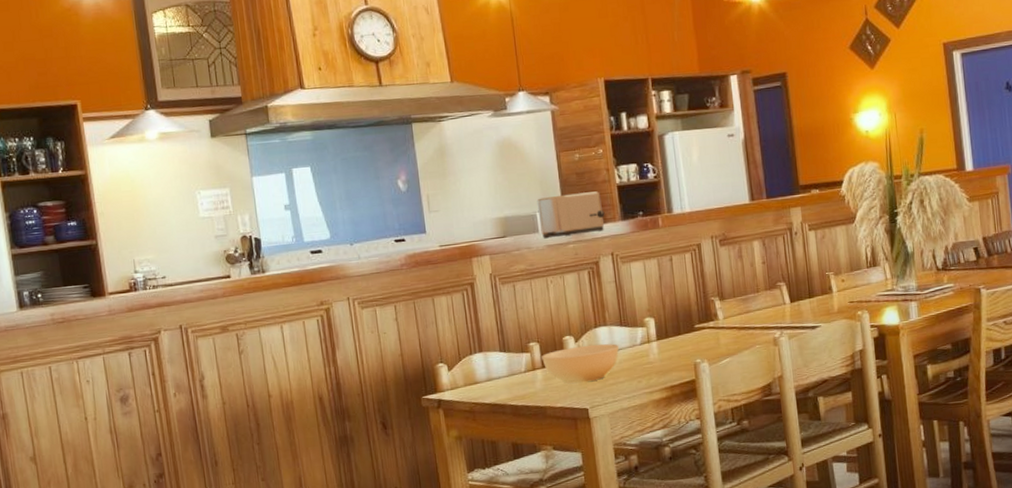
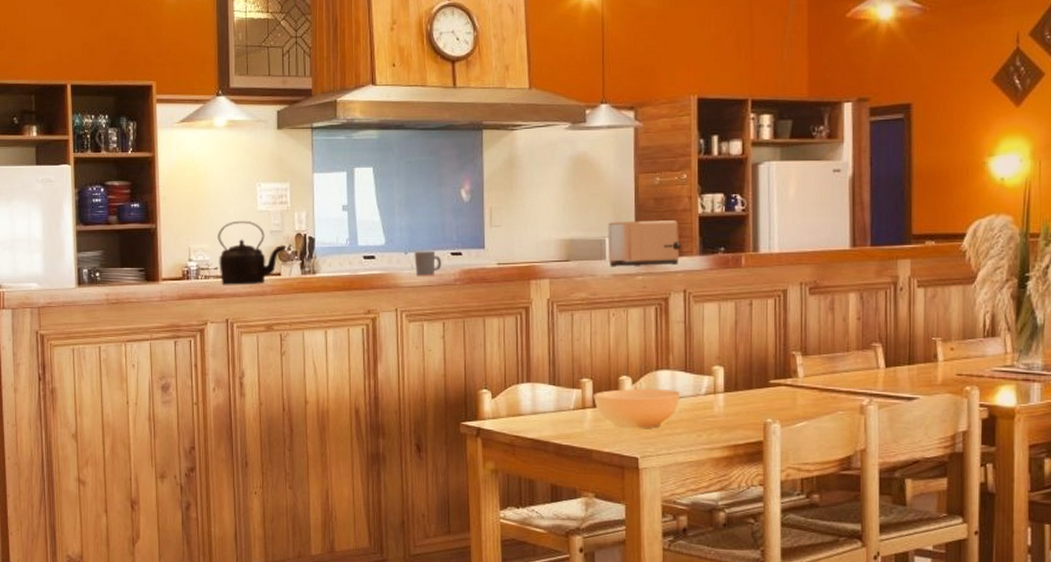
kettle: none [161,228,234,294] -> present [218,220,287,286]
mug: none [359,240,388,266] -> present [414,251,442,277]

